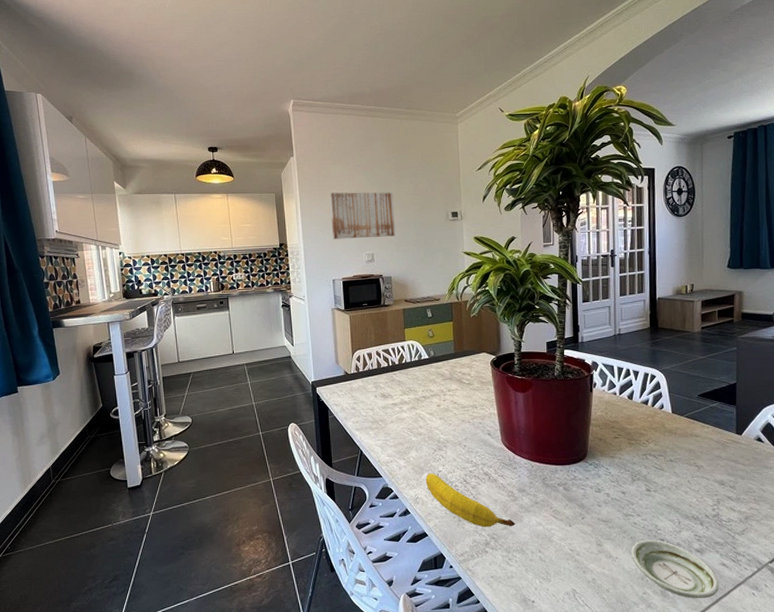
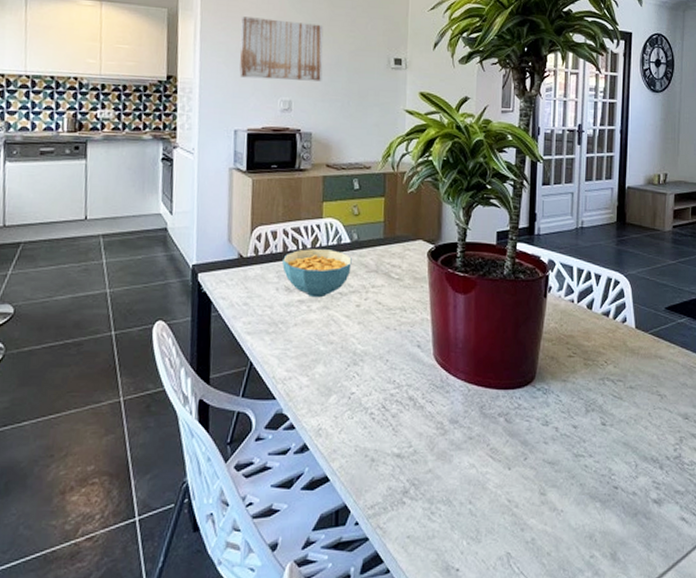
cereal bowl: none [378,364,431,401] -> present [282,249,352,298]
fruit: present [425,473,516,528] -> none [333,395,443,470]
saucer: present [631,540,719,598] -> none [580,487,677,562]

